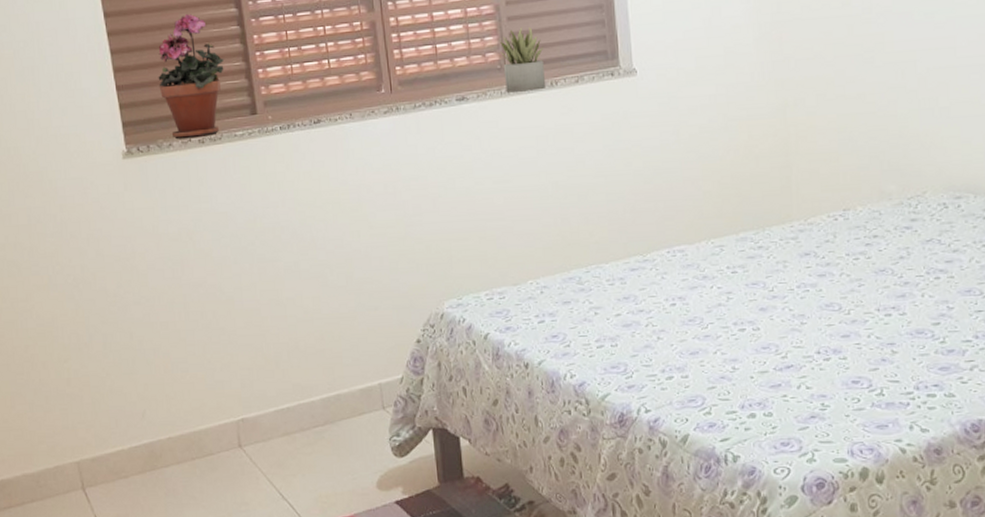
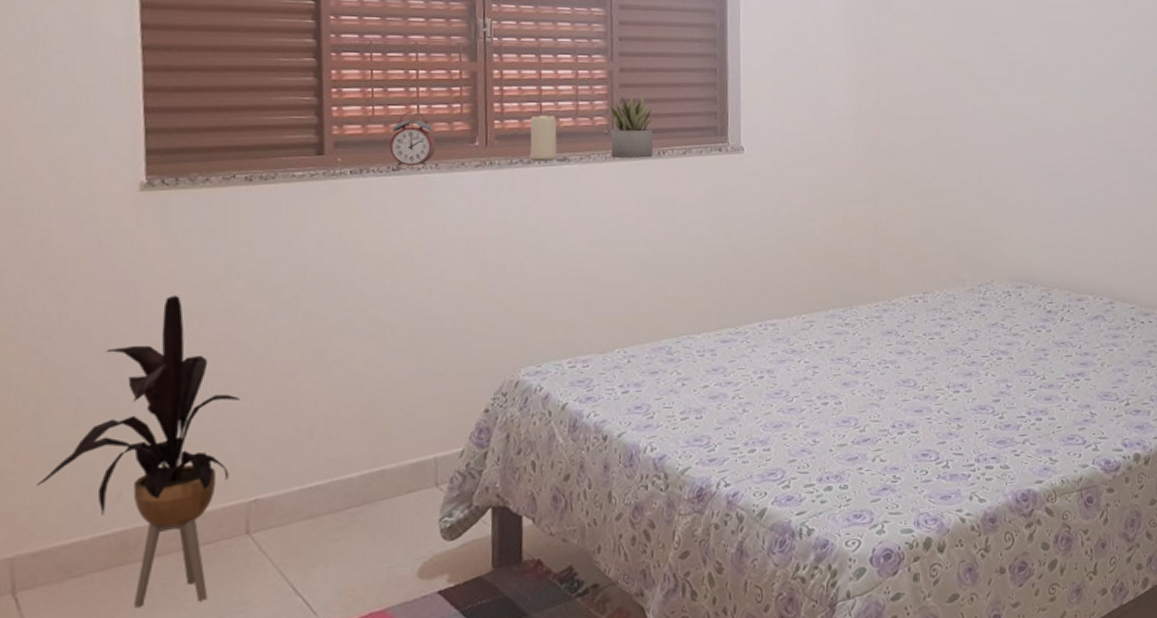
house plant: none [86,246,220,504] -> present [36,295,240,607]
potted plant: present [158,14,225,140] -> none [202,38,292,175]
alarm clock: none [309,65,348,120] -> present [389,111,436,167]
candle: none [428,56,457,104] -> present [529,115,558,162]

